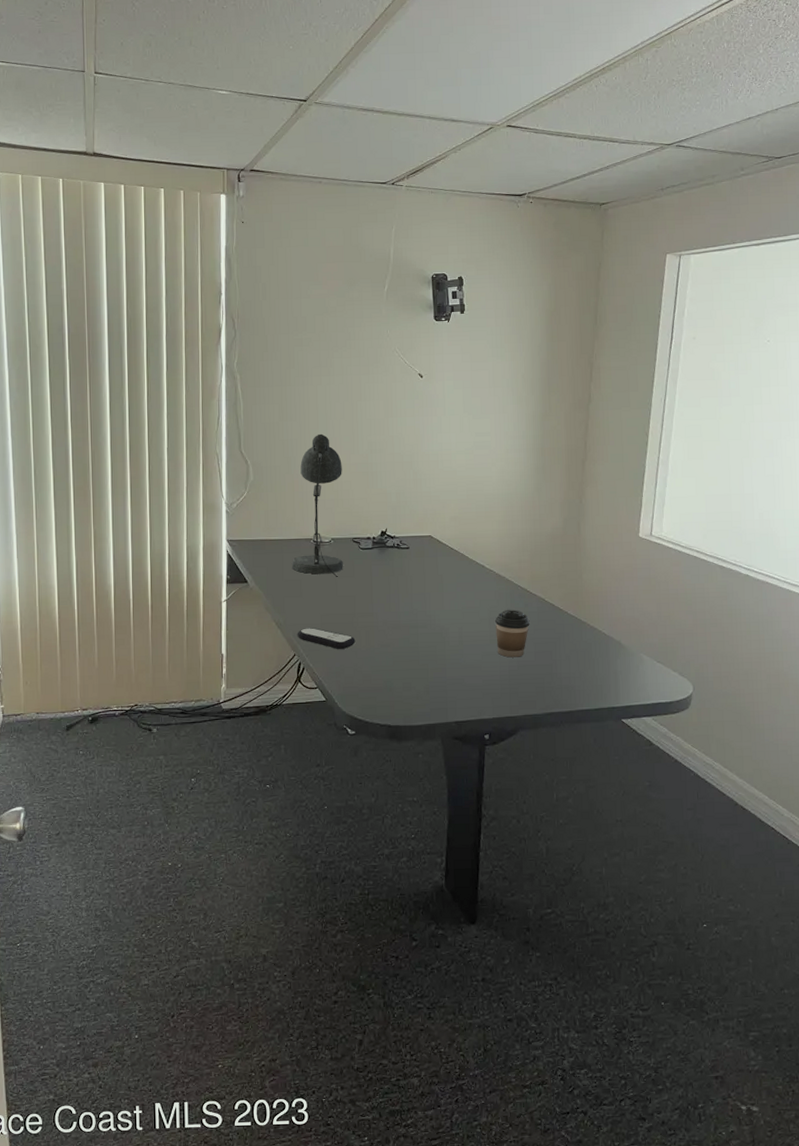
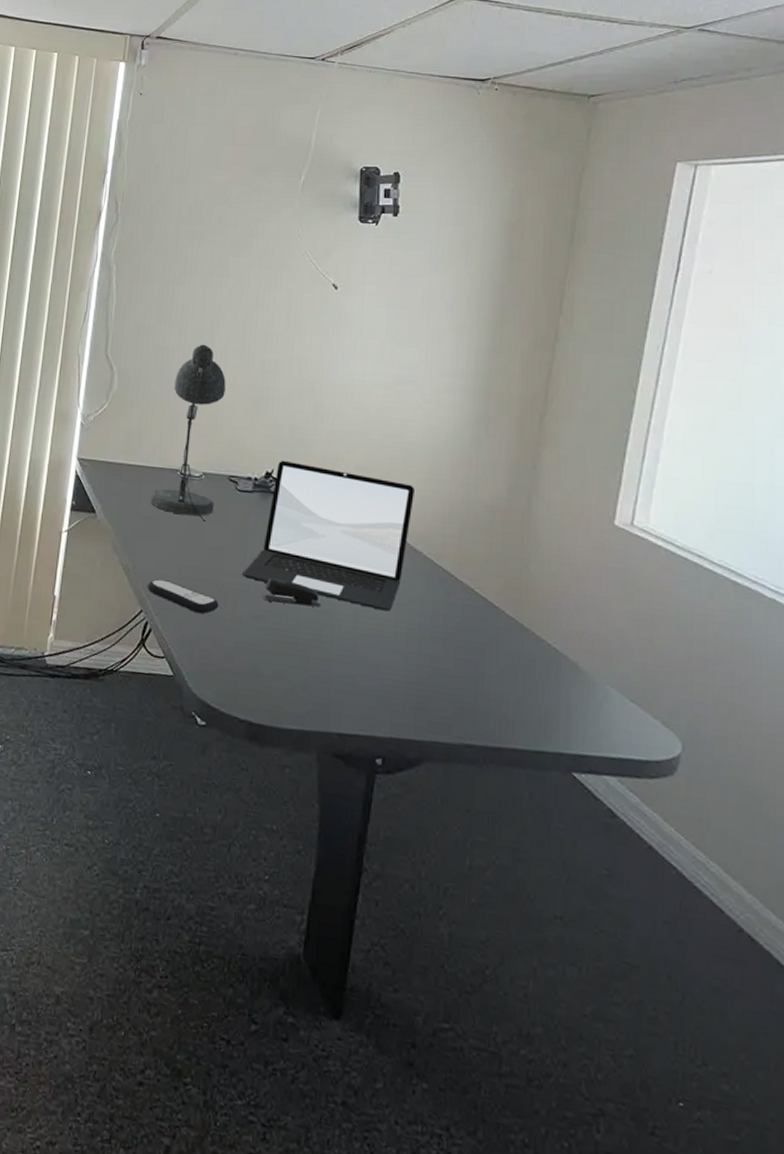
laptop: none [371,520,496,625] -> present [242,460,415,611]
stapler: none [388,613,434,632] -> present [262,578,321,607]
coffee cup: present [495,610,530,658] -> none [403,596,451,662]

